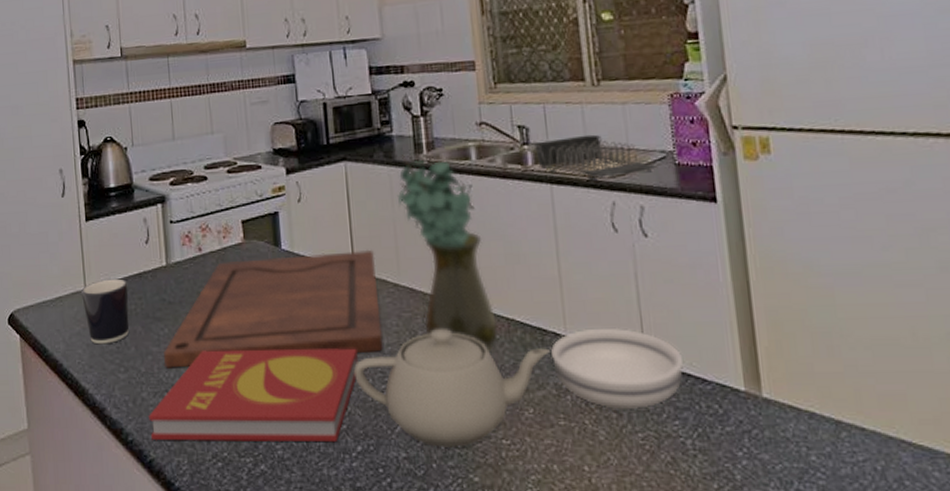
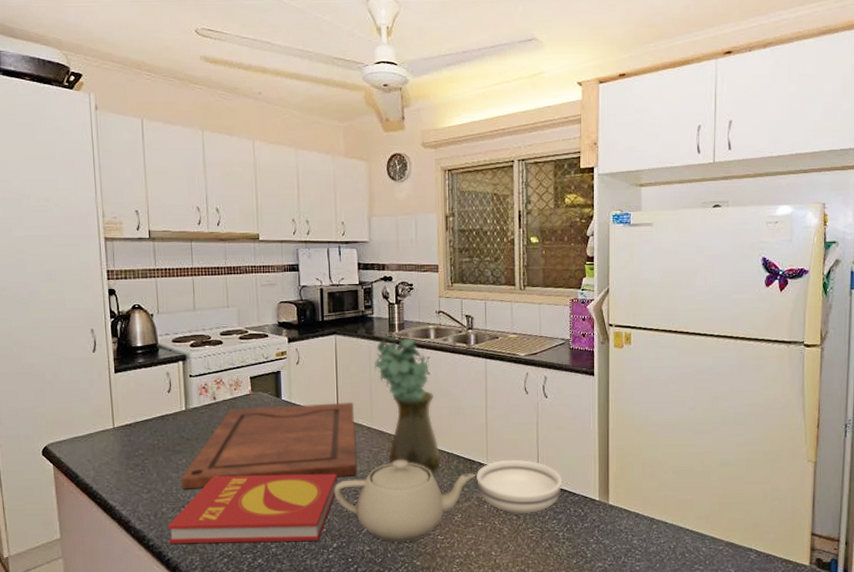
mug: present [81,278,129,345] -> none [110,419,152,472]
dish rack: present [533,134,656,181] -> none [475,324,558,358]

